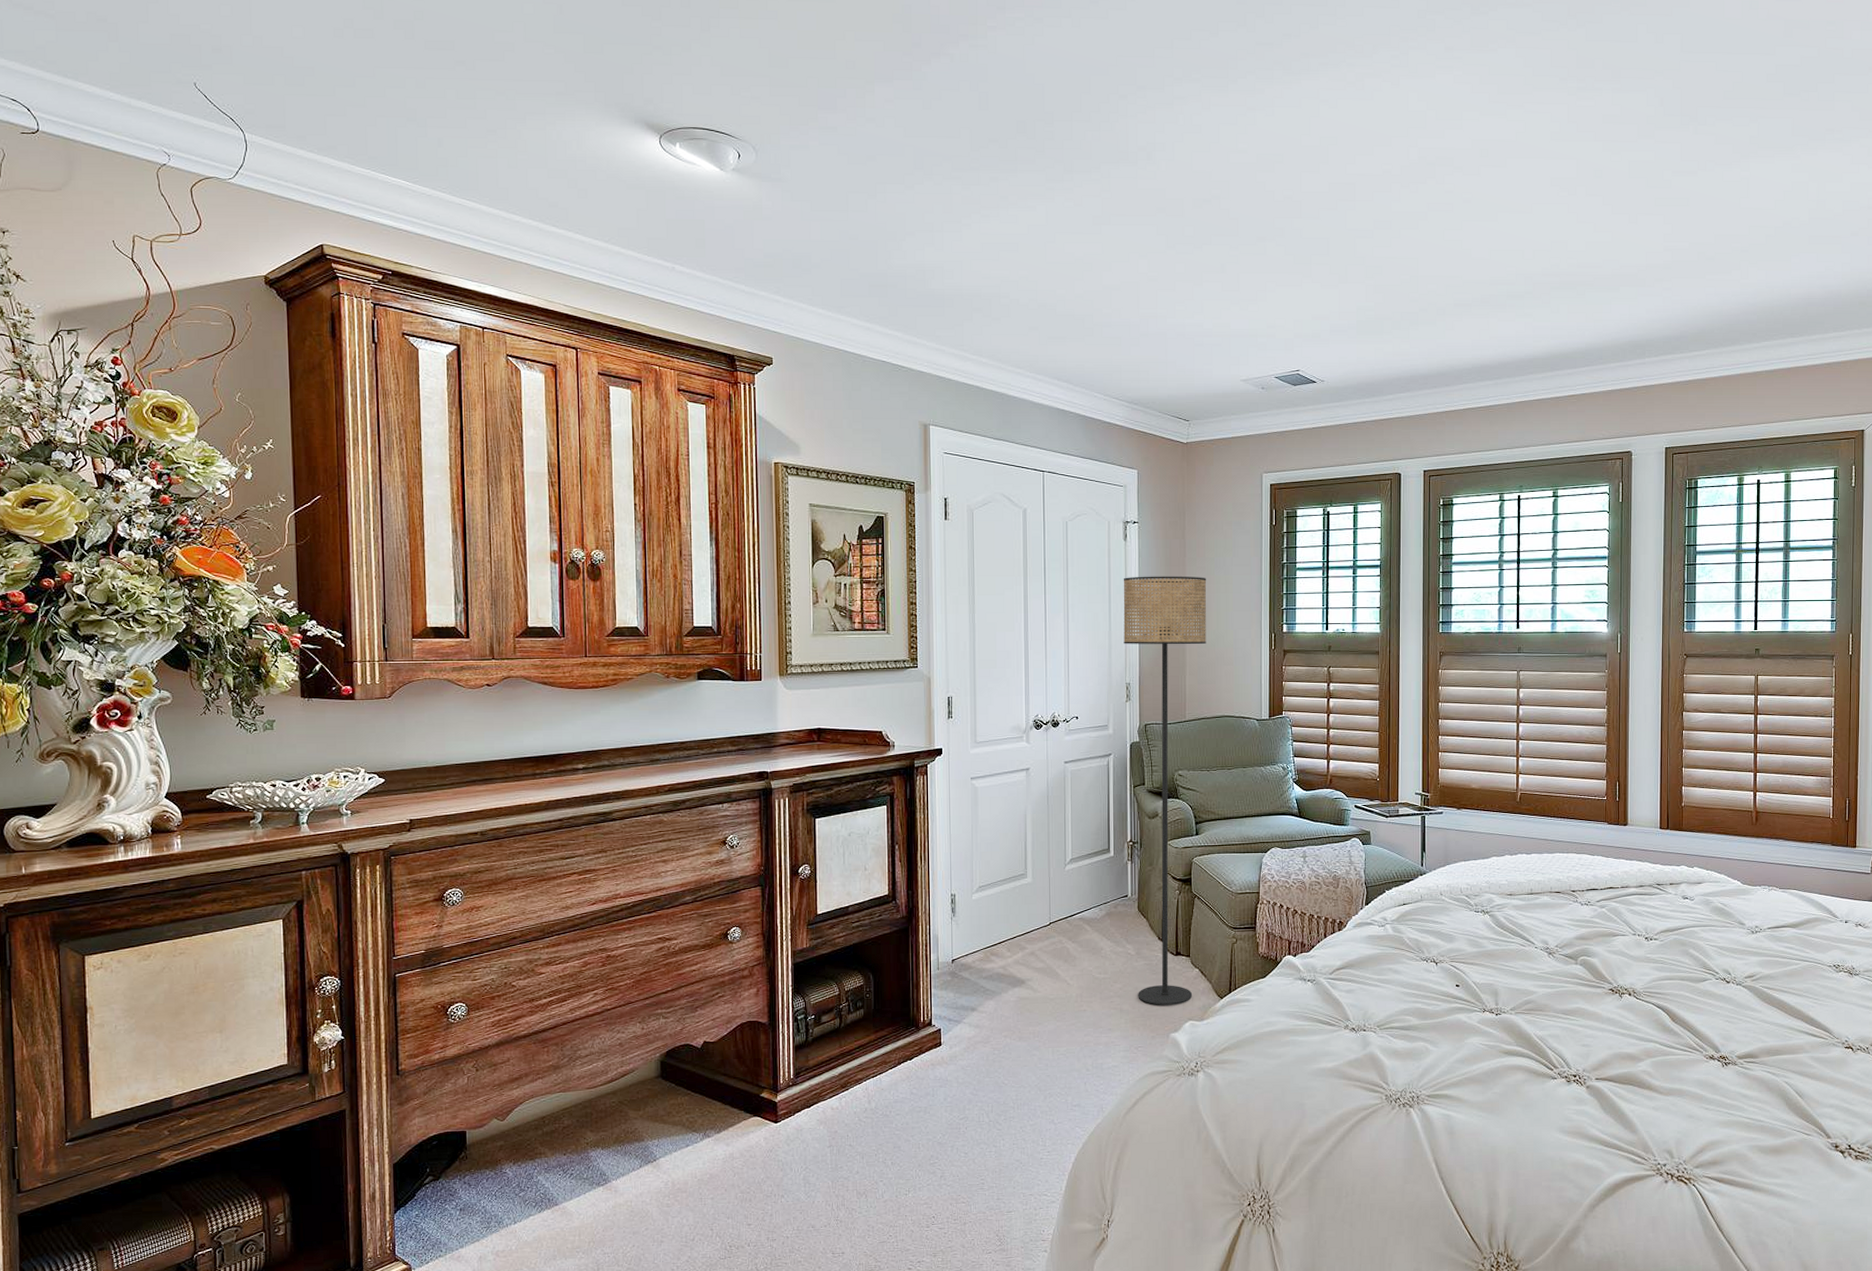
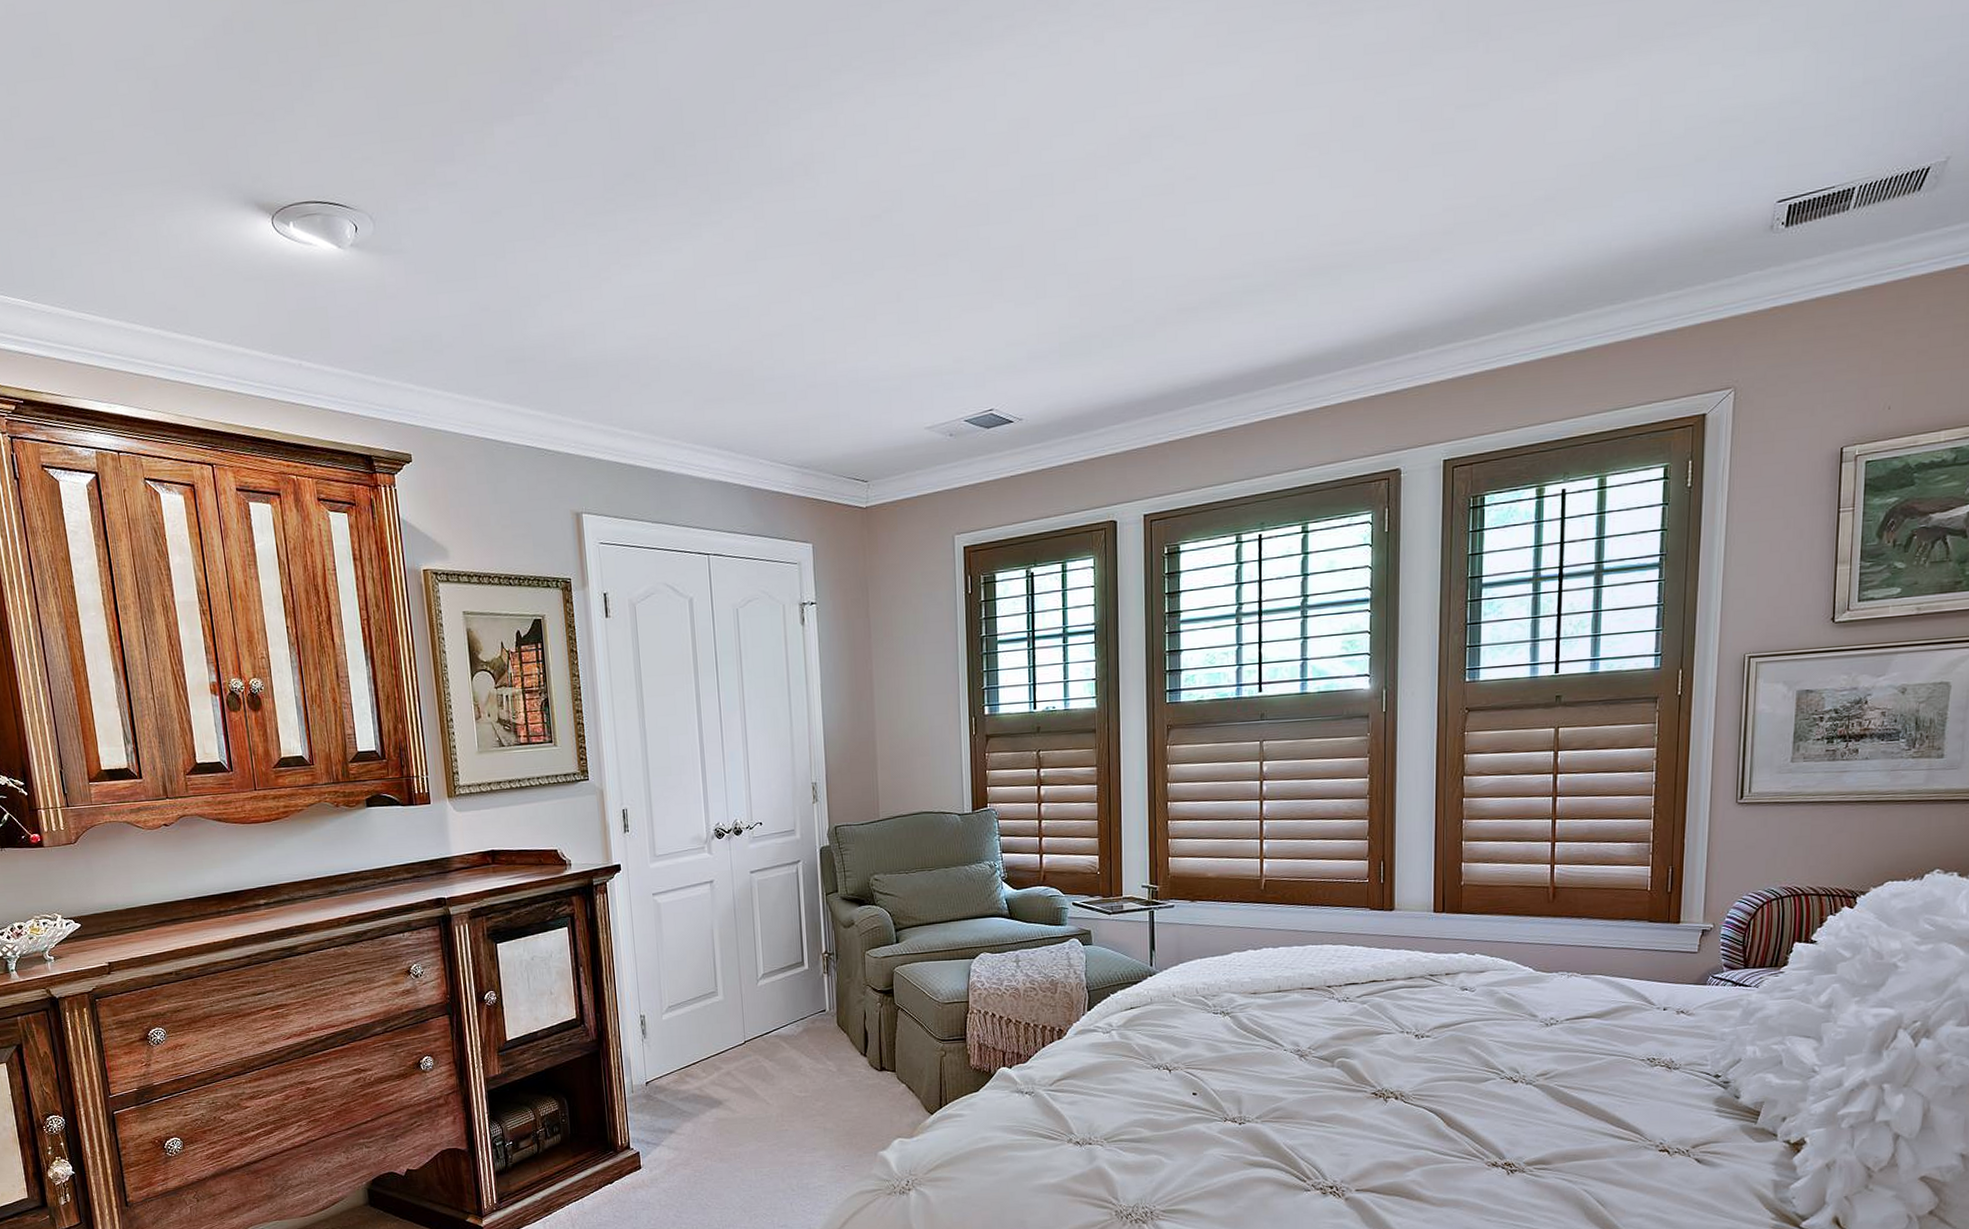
floor lamp: present [1123,576,1207,1005] -> none [802,659,901,1123]

